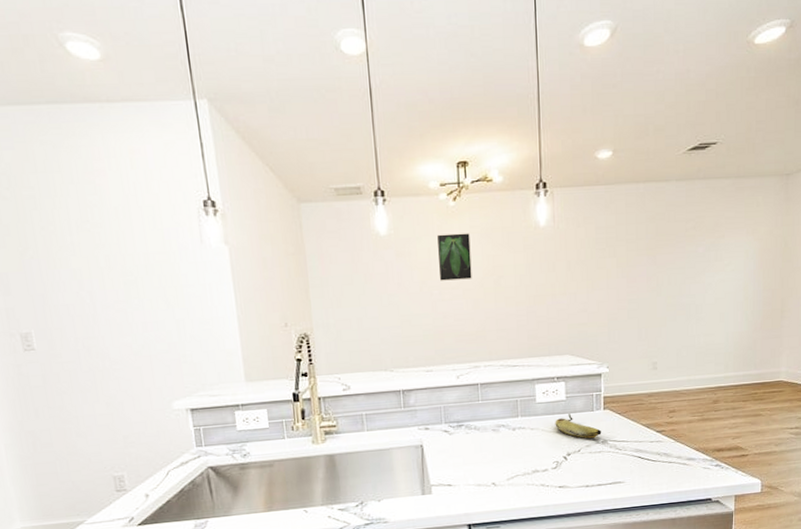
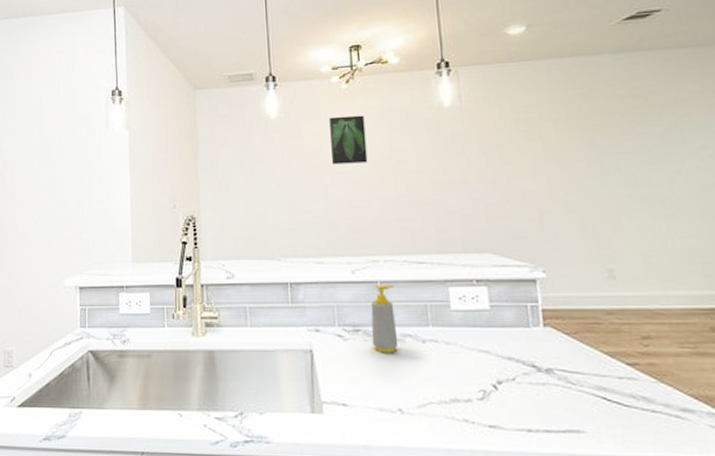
soap bottle: none [472,385,494,442] -> present [370,284,399,353]
fruit: present [555,414,602,439] -> none [477,328,544,364]

